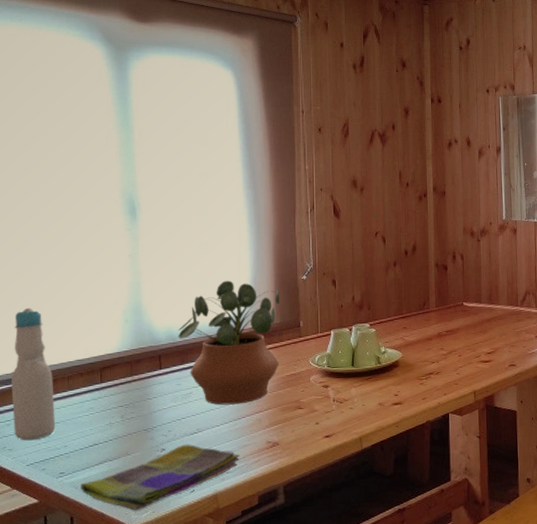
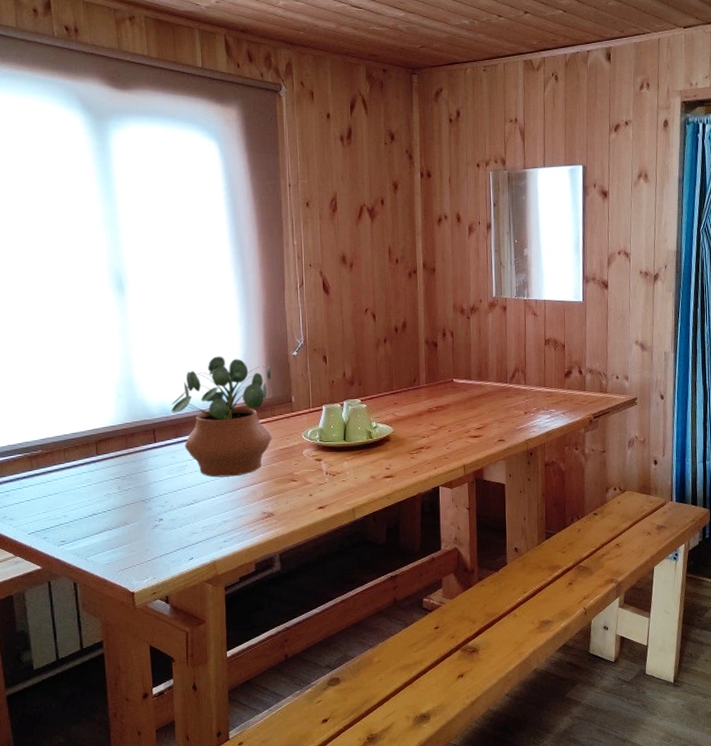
bottle: present [11,308,56,441] -> none [7,382,55,511]
dish towel: present [81,444,240,511] -> none [82,515,236,577]

